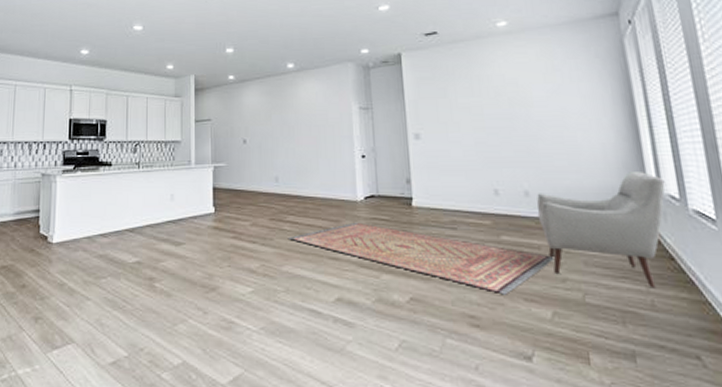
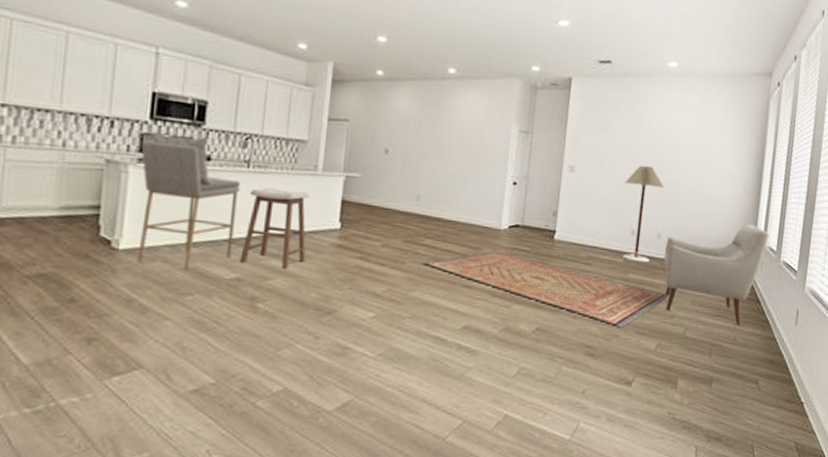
bar stool: none [64,148,134,257] -> present [137,132,240,271]
bar stool: none [138,183,190,251] -> present [239,187,310,269]
floor lamp: none [476,123,523,223] -> present [621,165,664,263]

